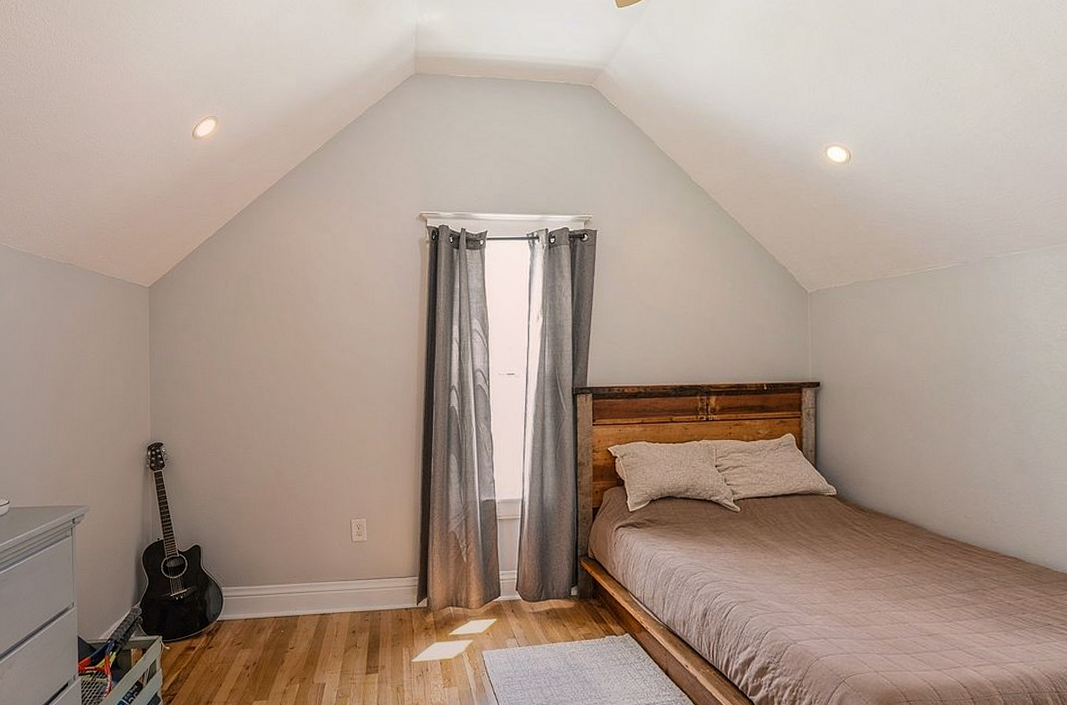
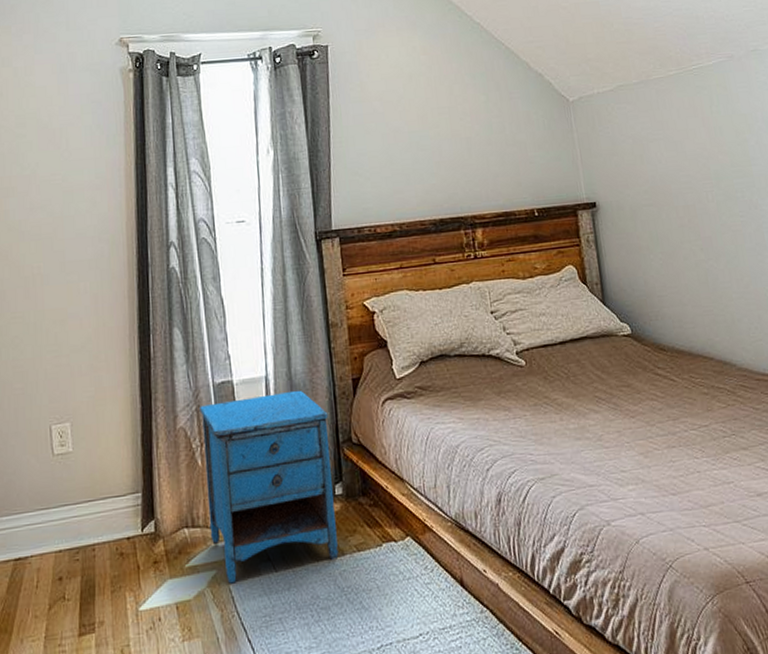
nightstand: none [468,512,571,651] -> present [200,390,339,584]

